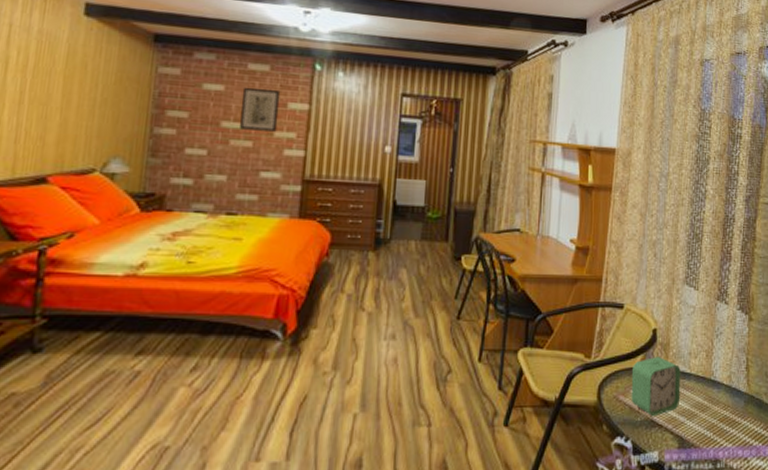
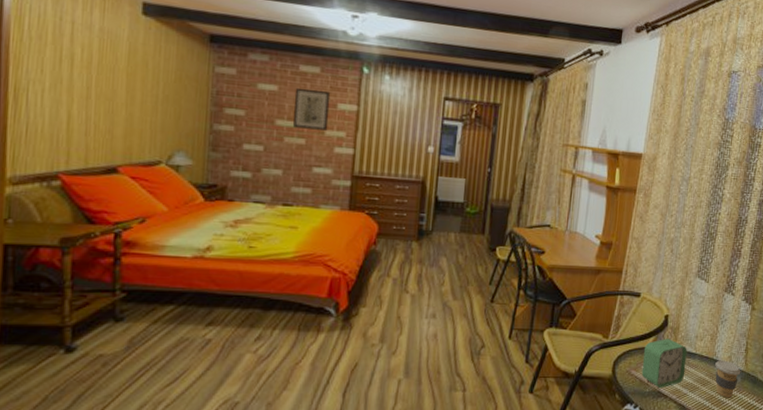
coffee cup: none [714,380,744,426] -> present [715,360,741,398]

